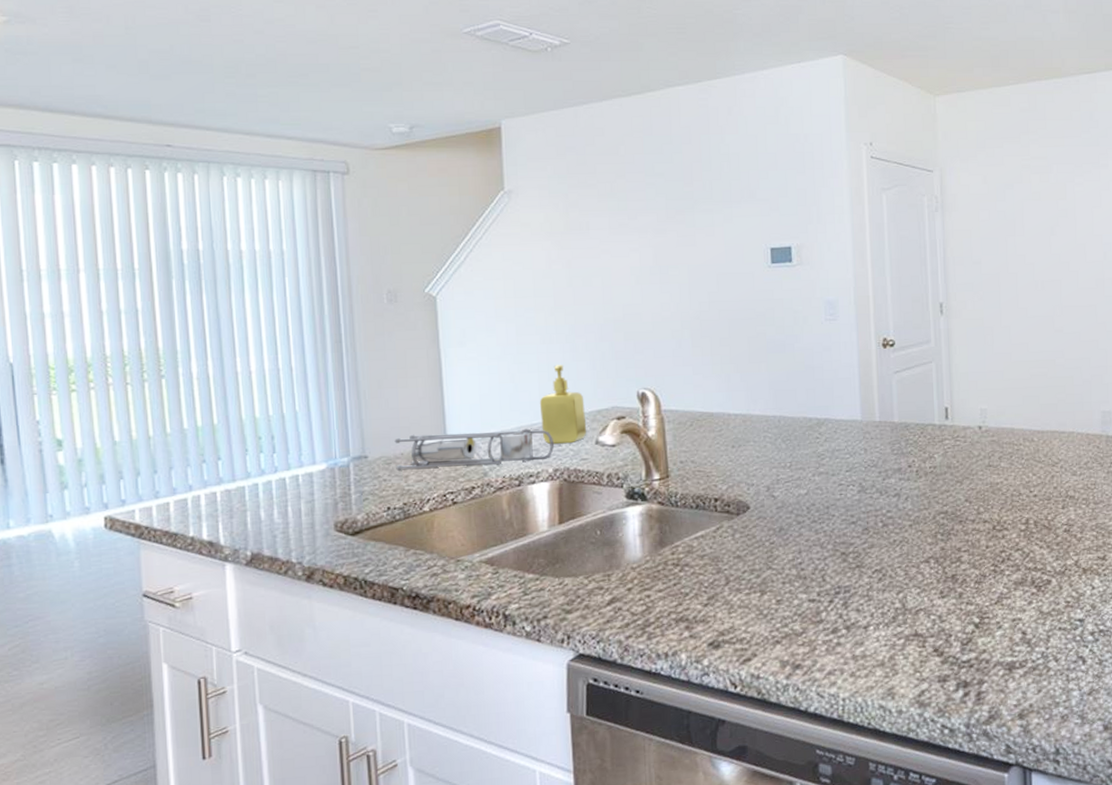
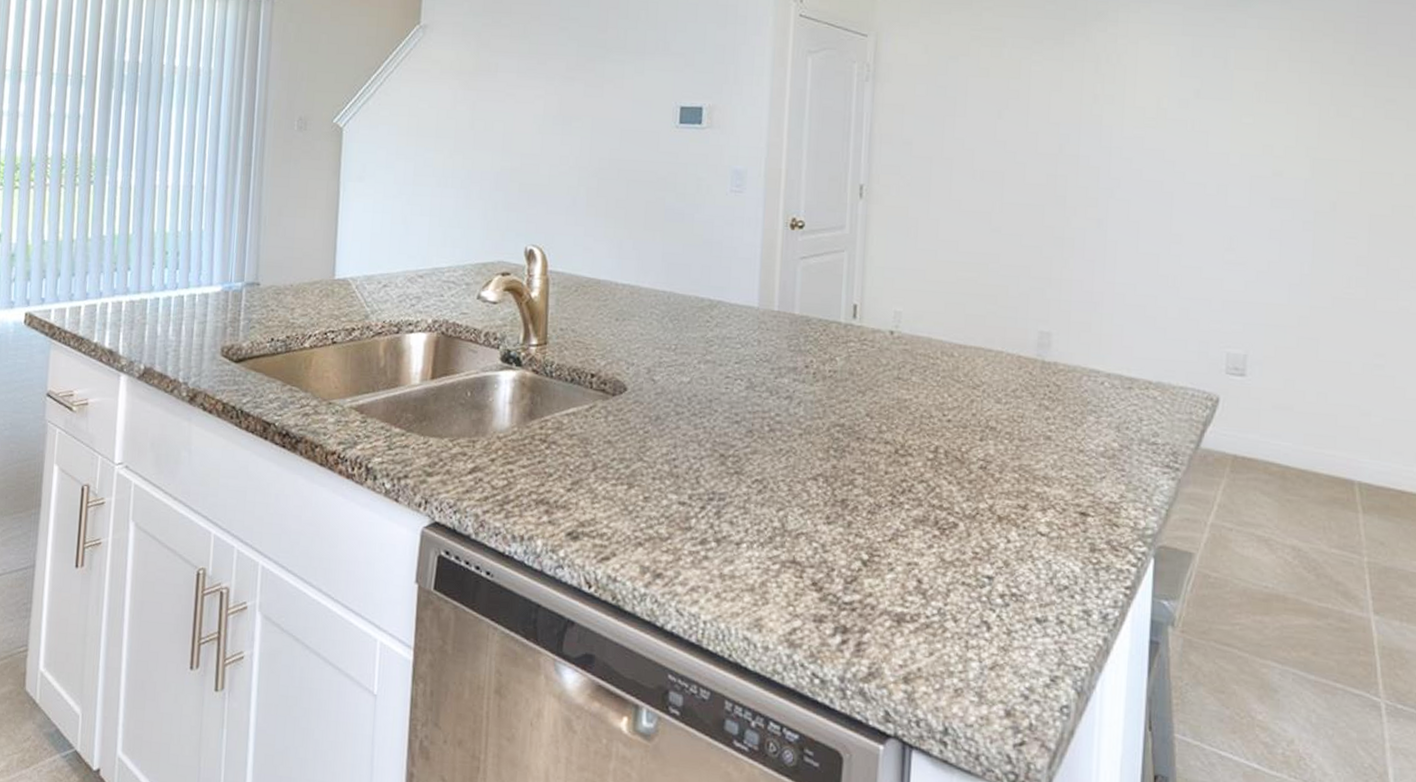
paper towel holder: present [394,428,555,471] -> none [284,266,437,309]
soap dispenser: present [539,365,587,445] -> none [426,210,472,295]

